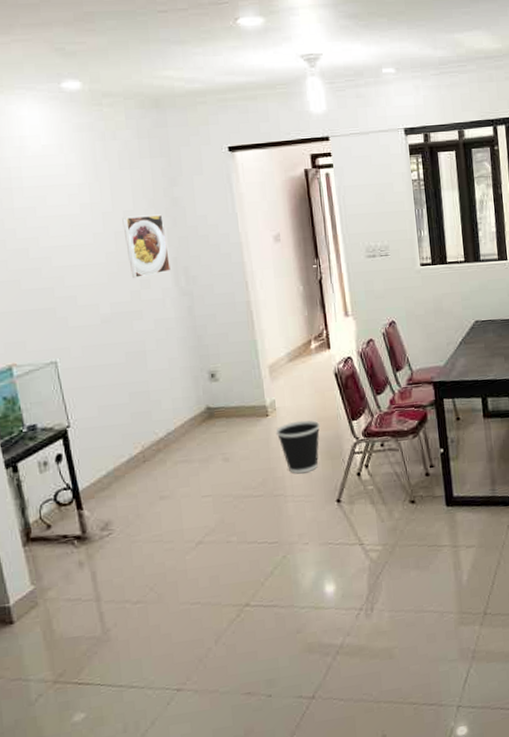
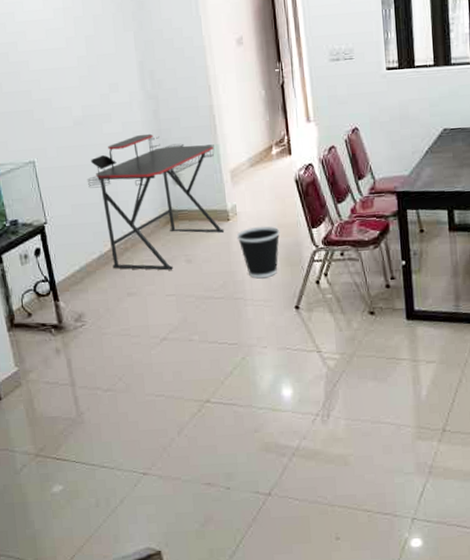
desk: none [115,330,264,472] -> present [87,133,225,271]
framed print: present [122,214,172,278] -> none [92,18,138,81]

